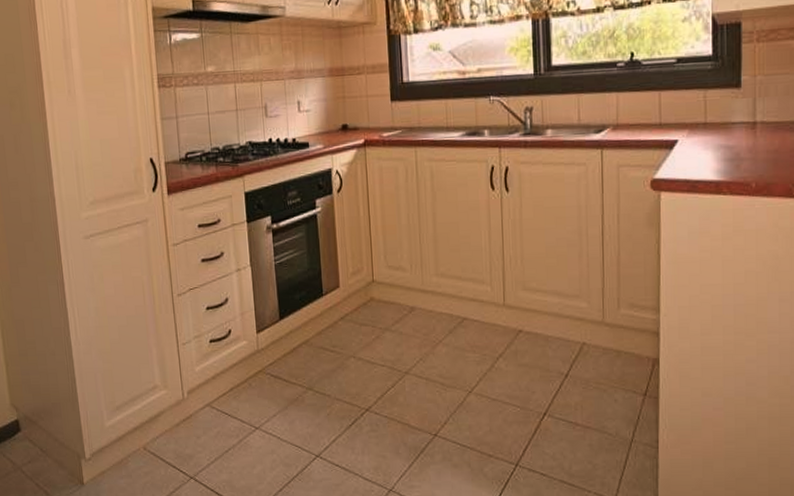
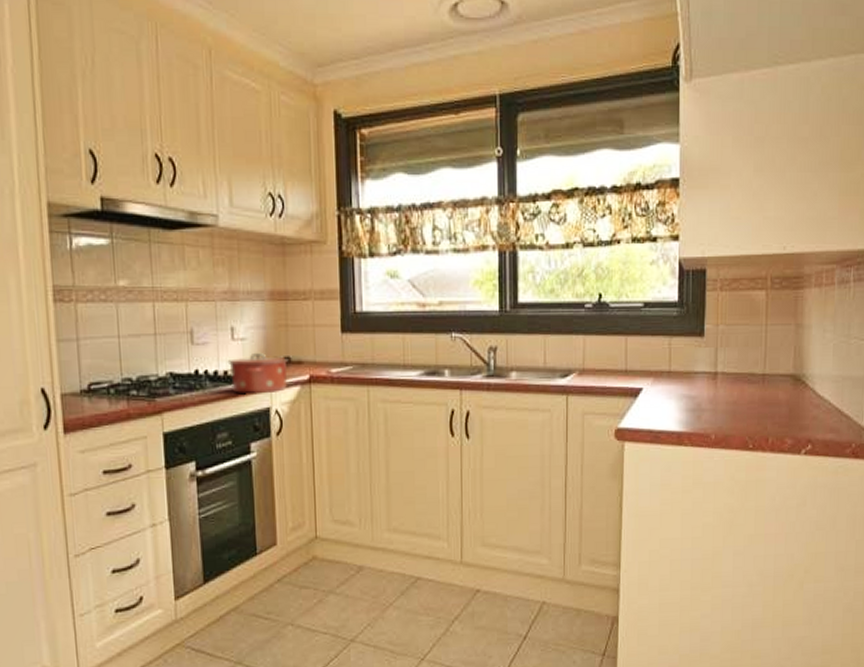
casserole: none [295,121,347,158] -> present [227,352,289,395]

